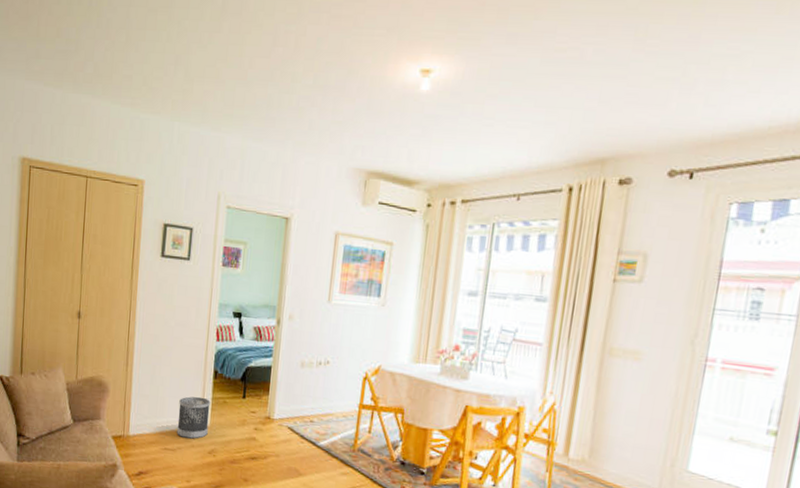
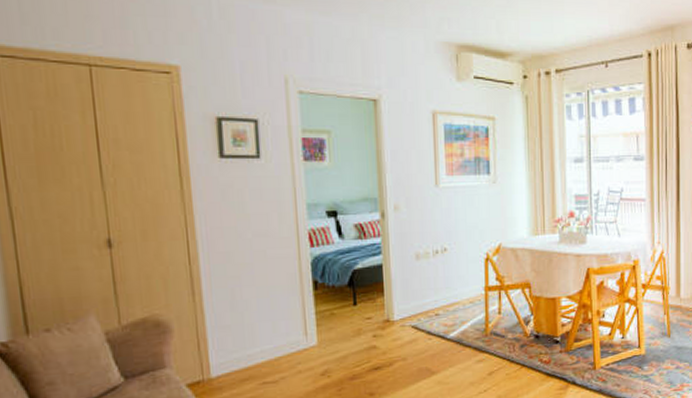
wastebasket: present [177,396,211,439] -> none [273,313,317,365]

